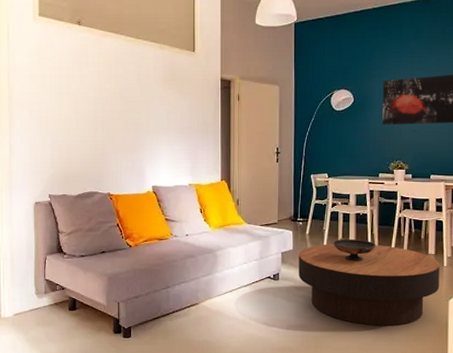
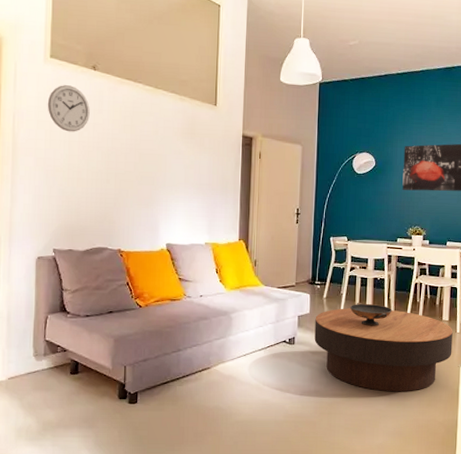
wall clock: none [38,41,77,85] -> present [47,85,90,132]

